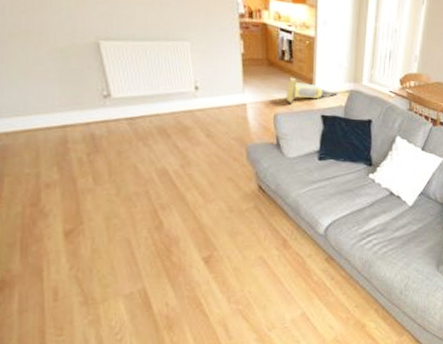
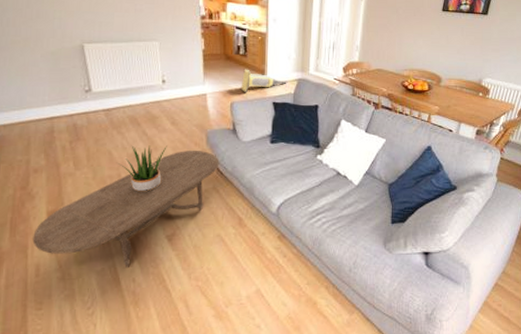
coffee table: none [48,166,262,291] -> present [32,151,220,267]
potted plant: none [144,159,202,211] -> present [117,145,167,192]

